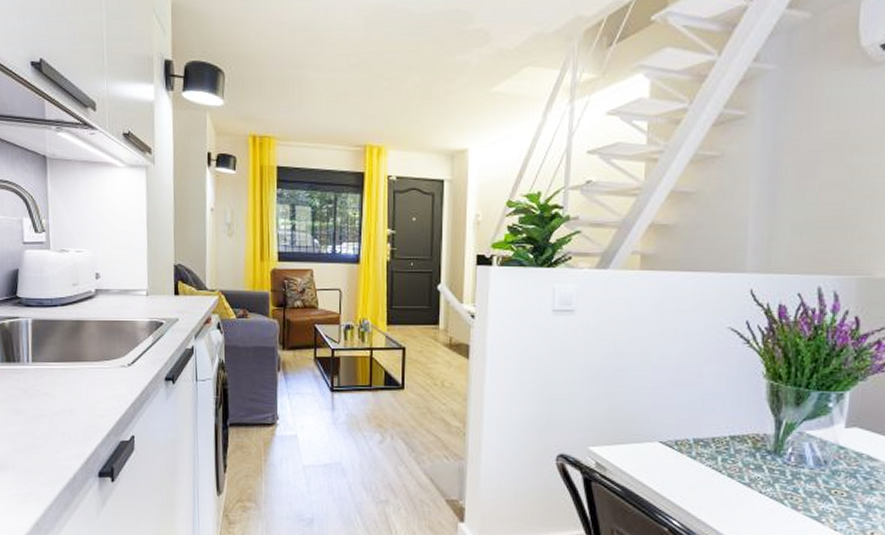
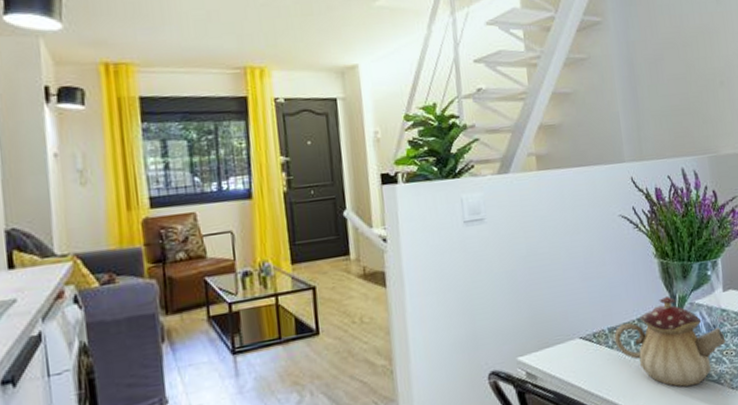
teapot: none [699,420,838,517] -> present [614,297,726,387]

